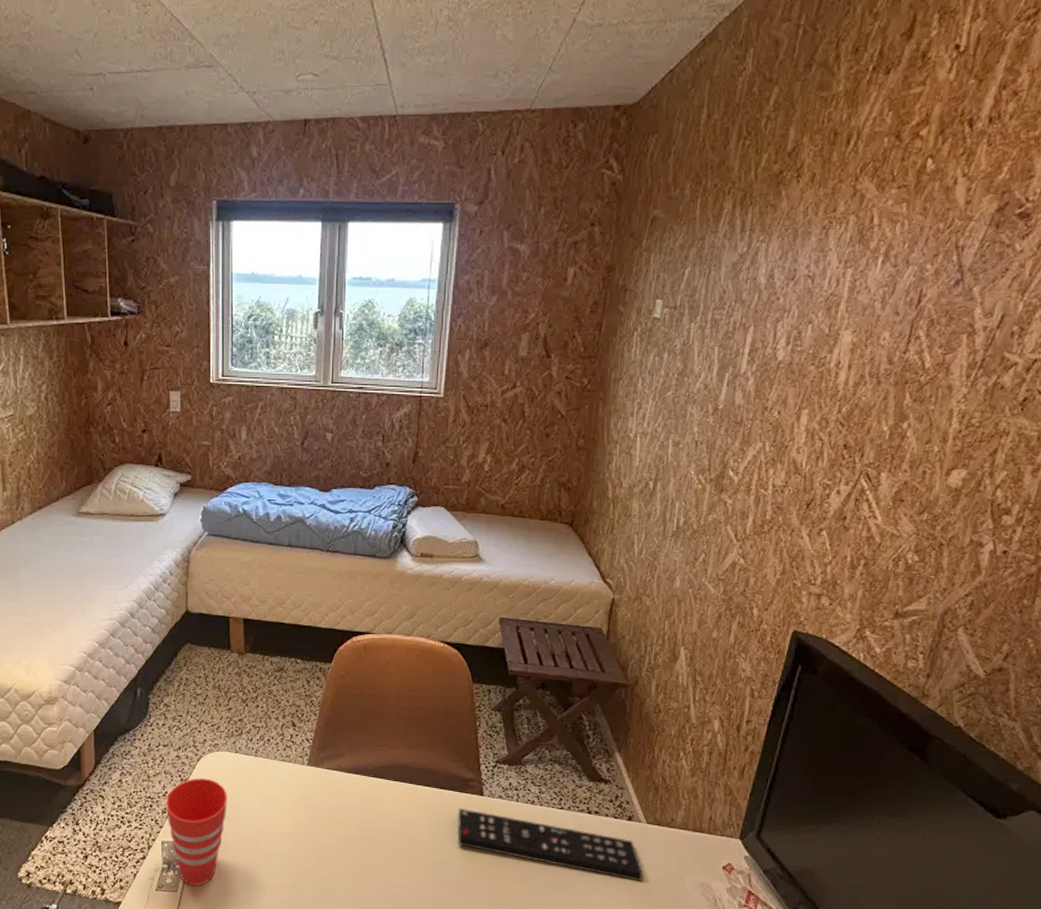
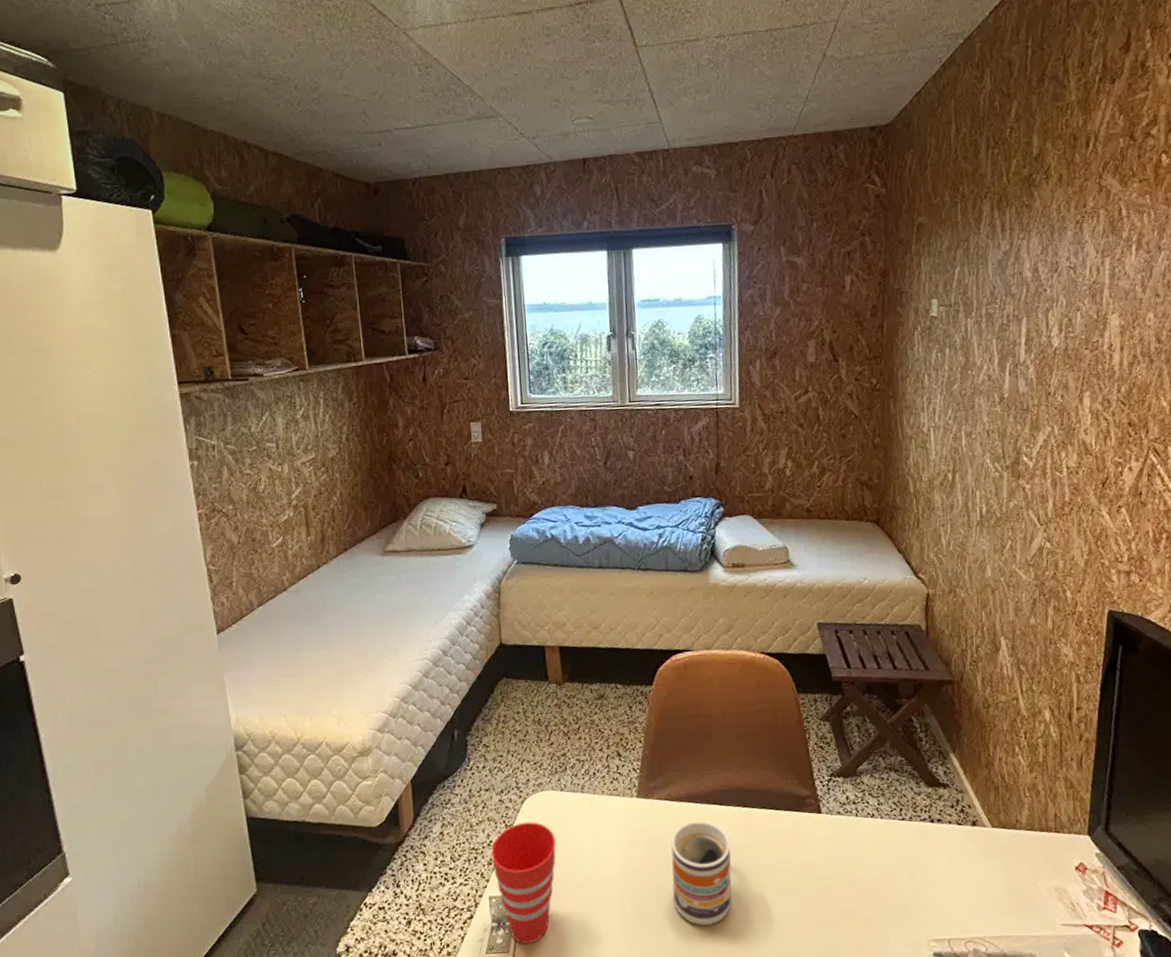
mug: none [334,791,394,885] -> present [671,820,732,926]
remote control: present [456,808,644,881] -> none [796,829,996,892]

